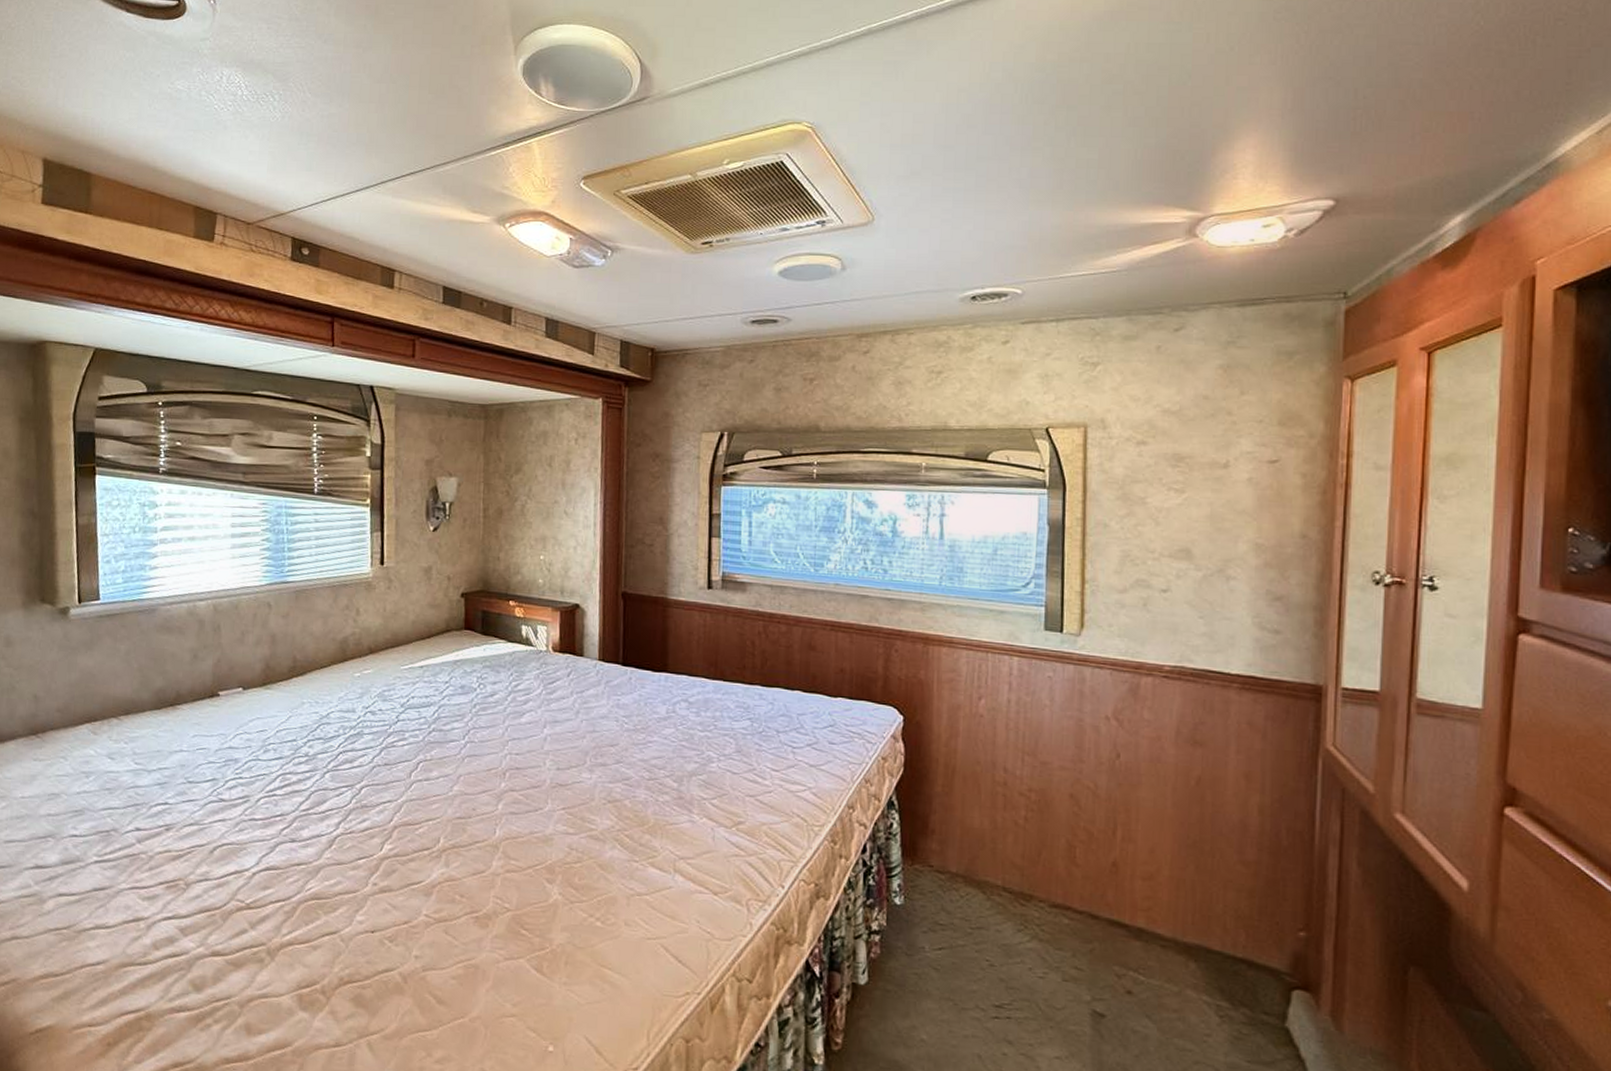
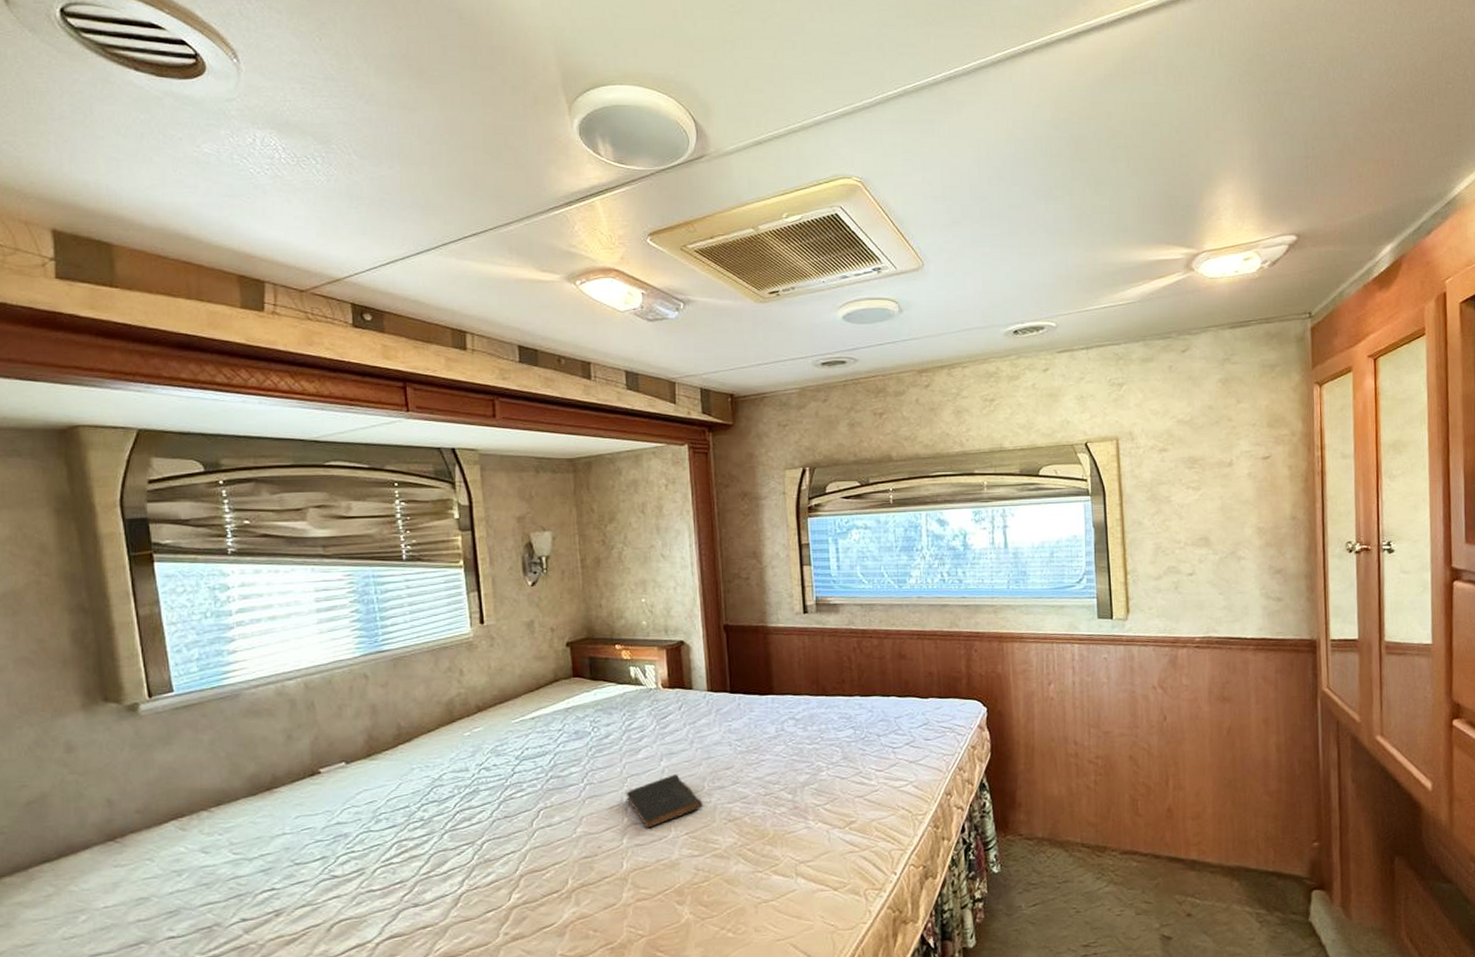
book: none [505,744,584,798] -> present [625,774,703,829]

